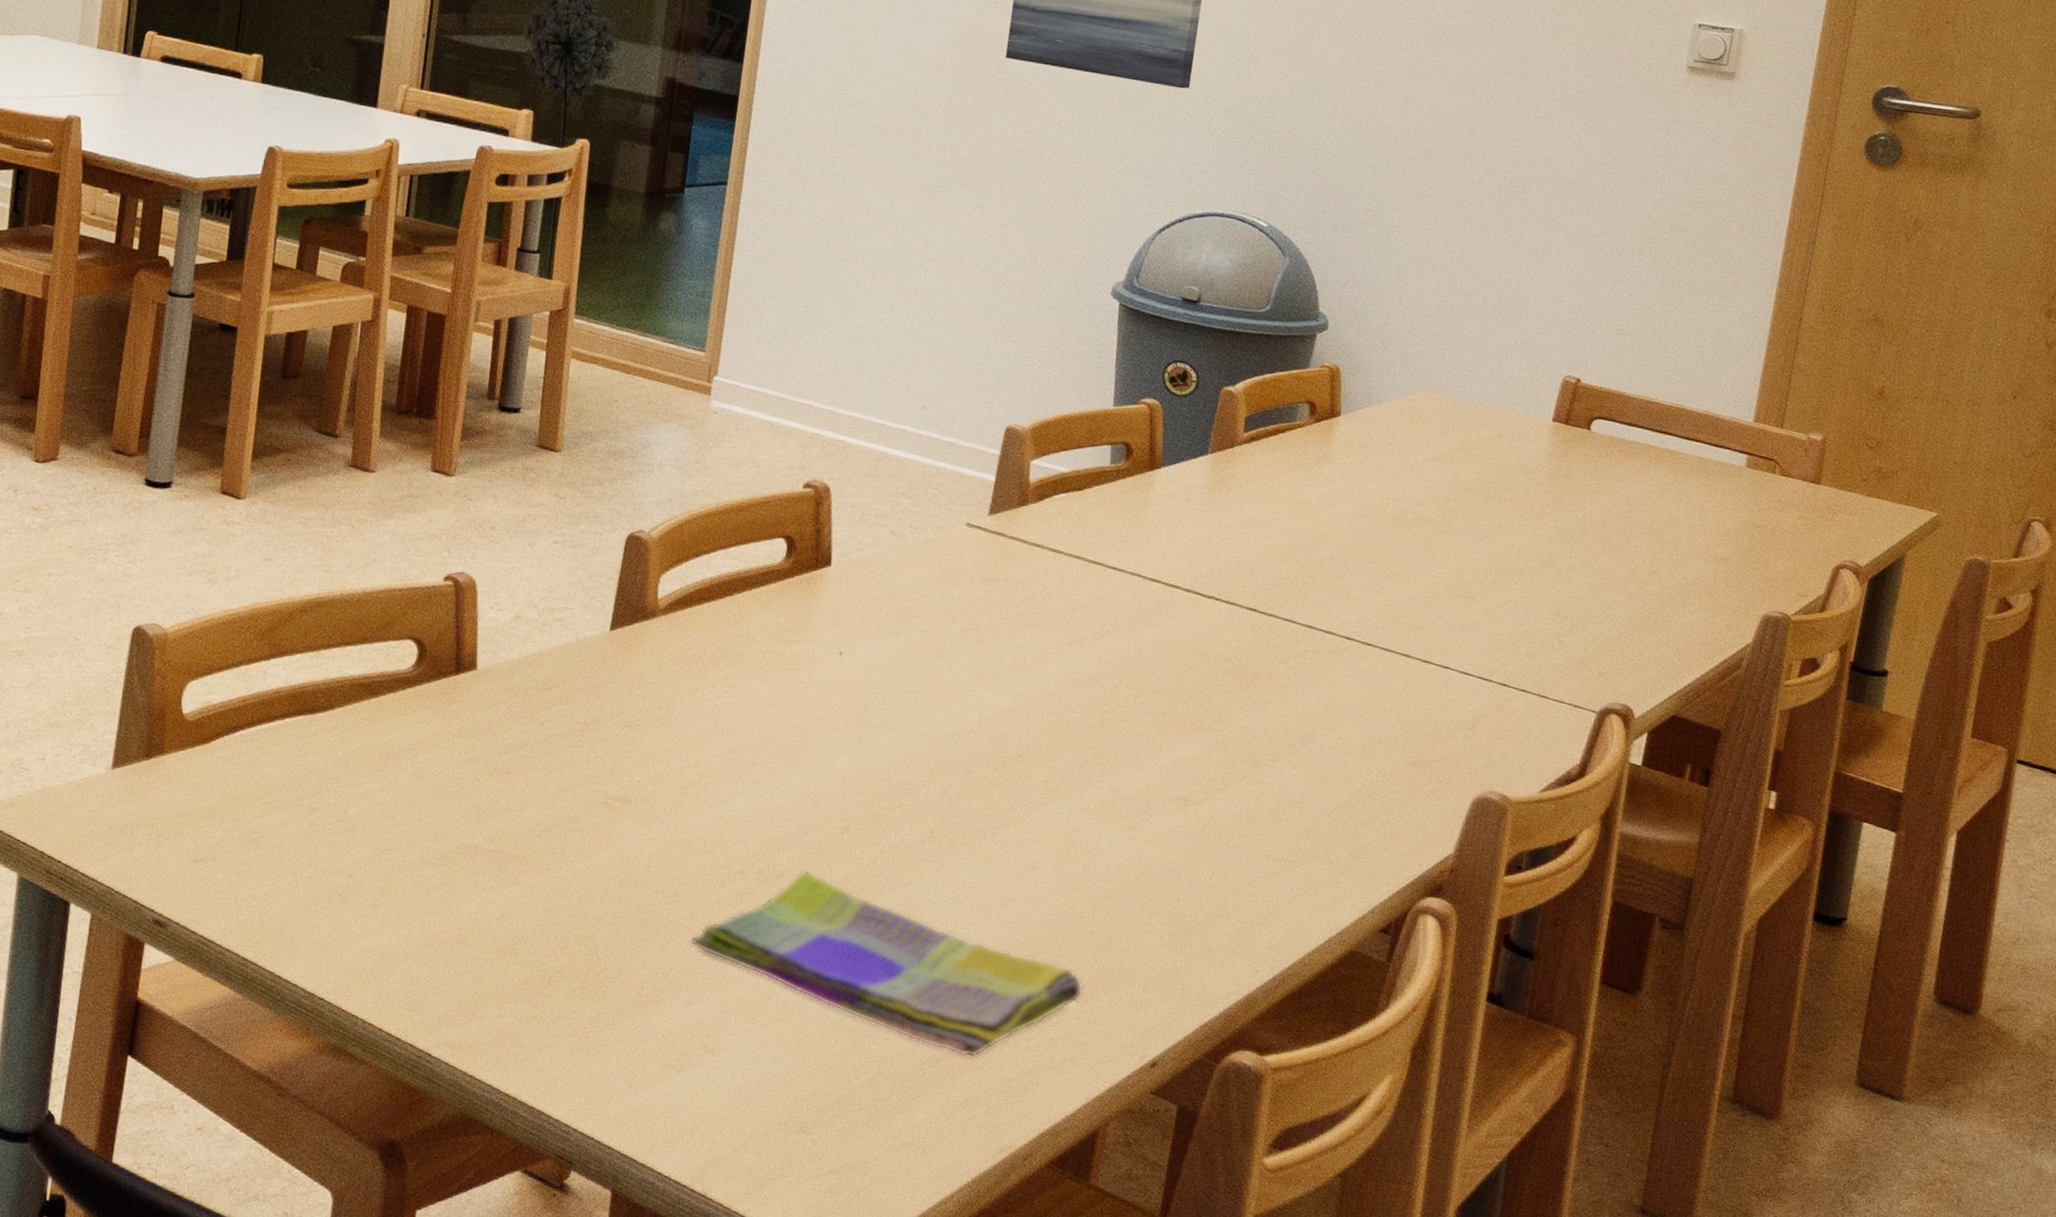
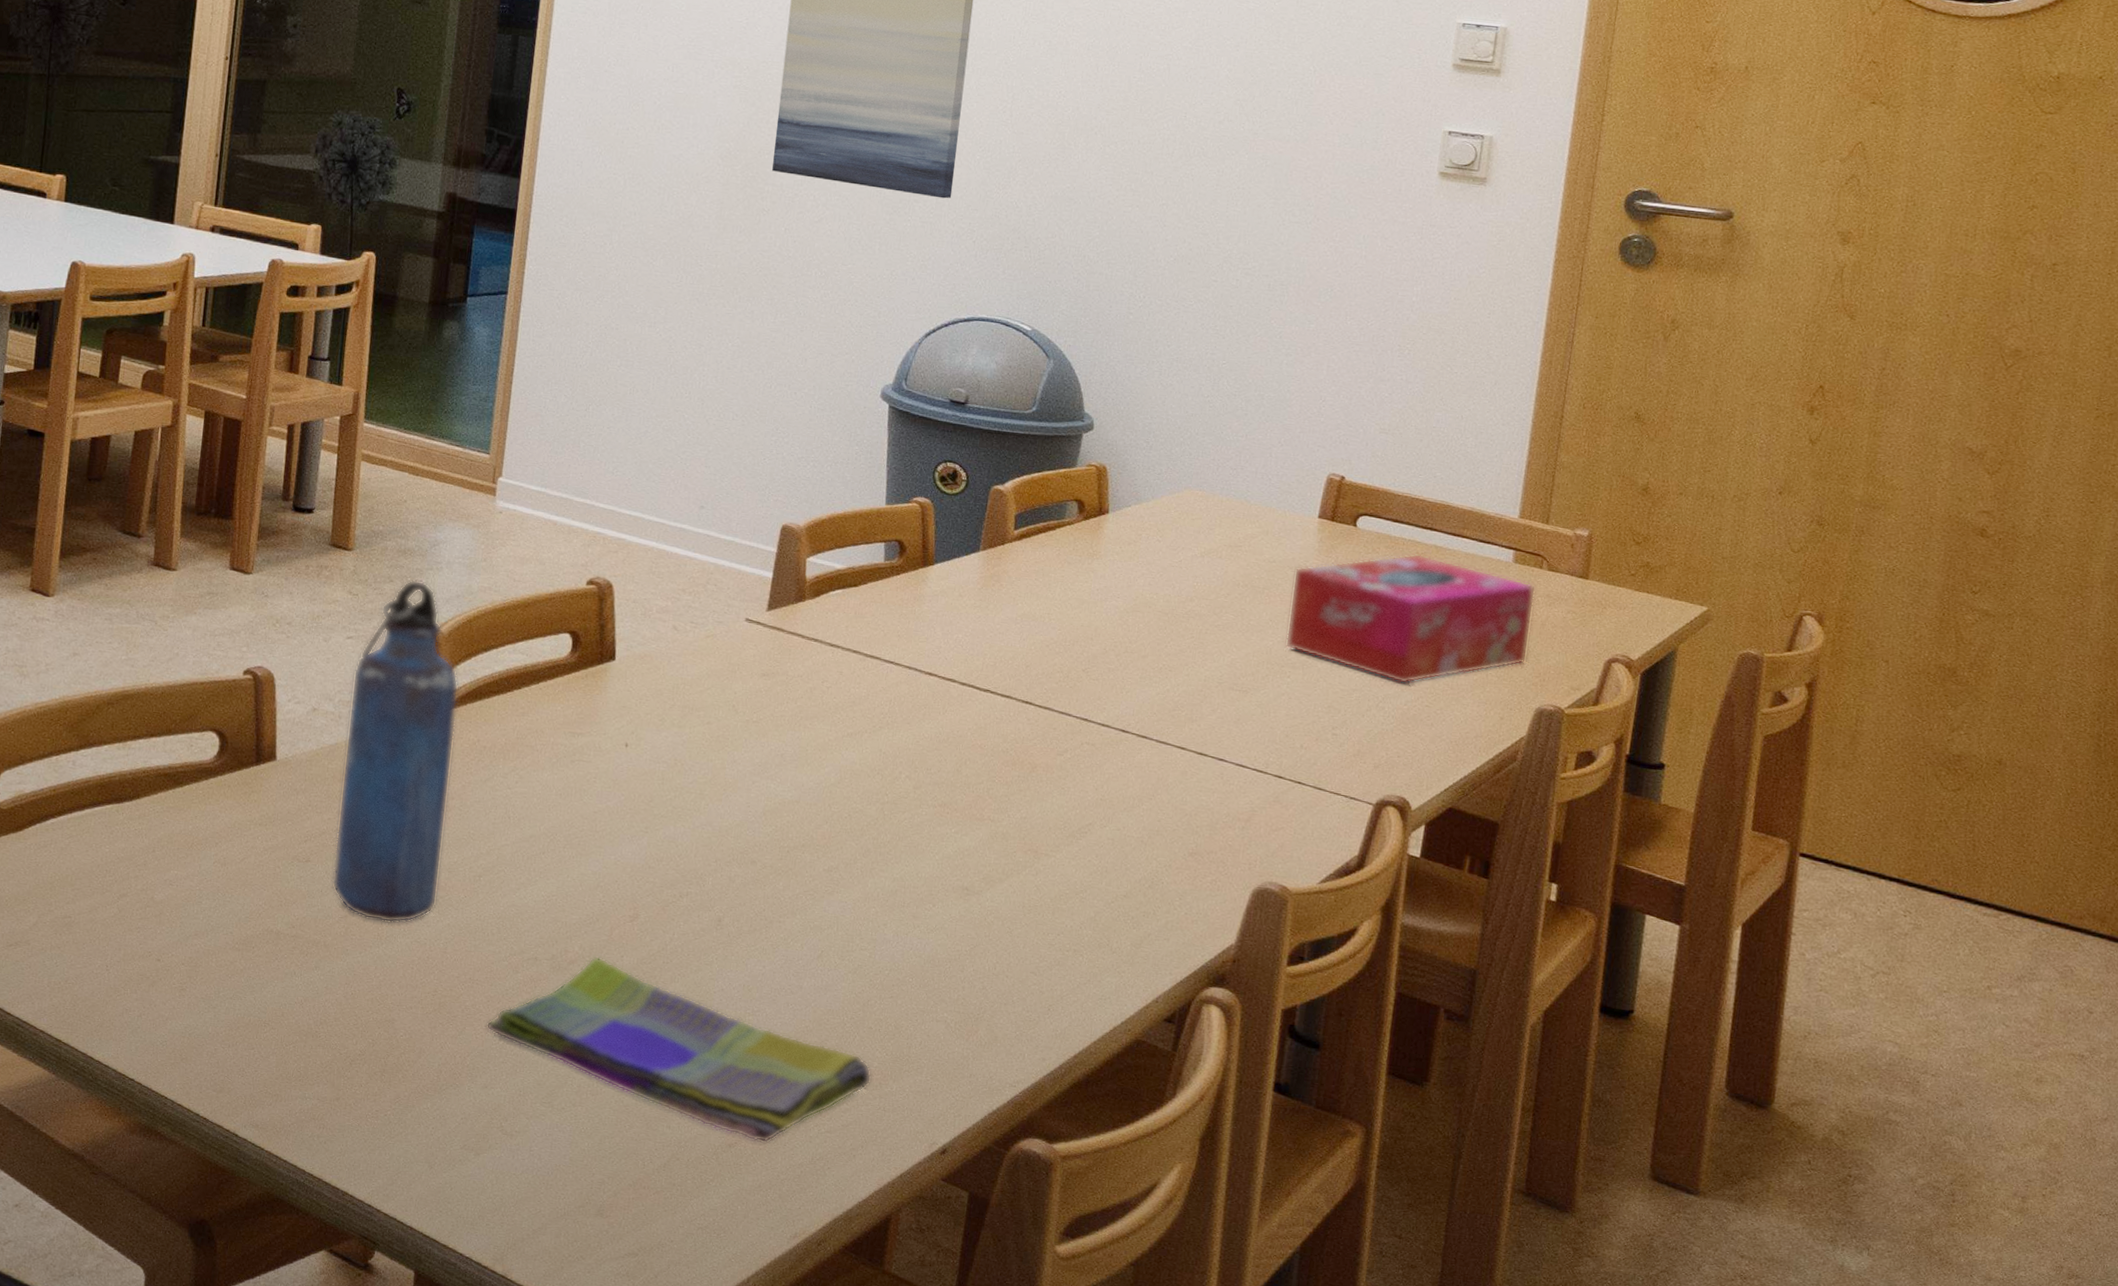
water bottle: none [533,482,669,837] -> present [332,580,459,923]
tissue box: none [1514,457,1767,591] -> present [1285,553,1536,684]

